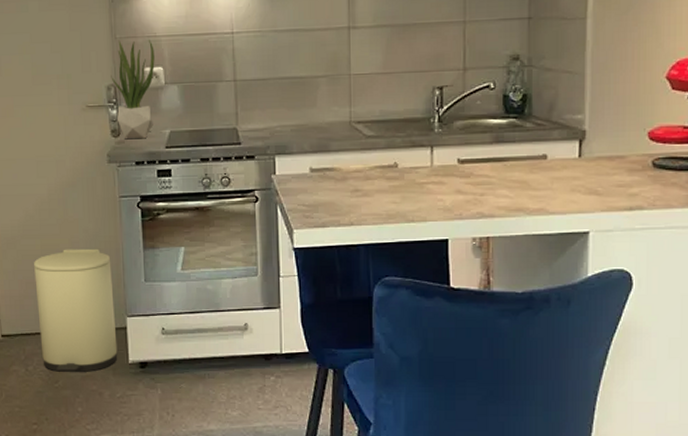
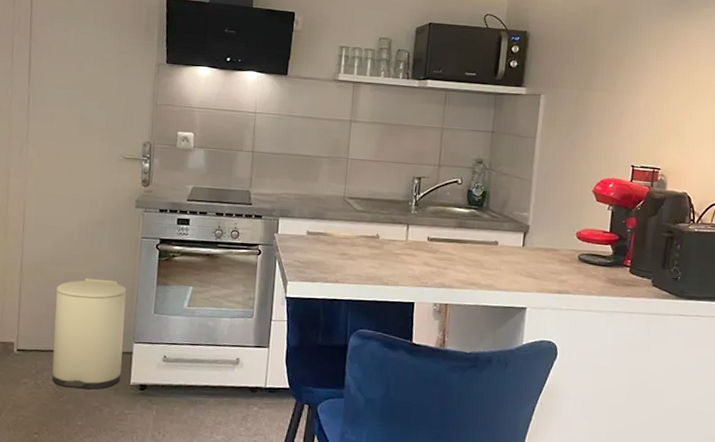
potted plant: present [111,40,155,139] -> none [148,106,188,191]

